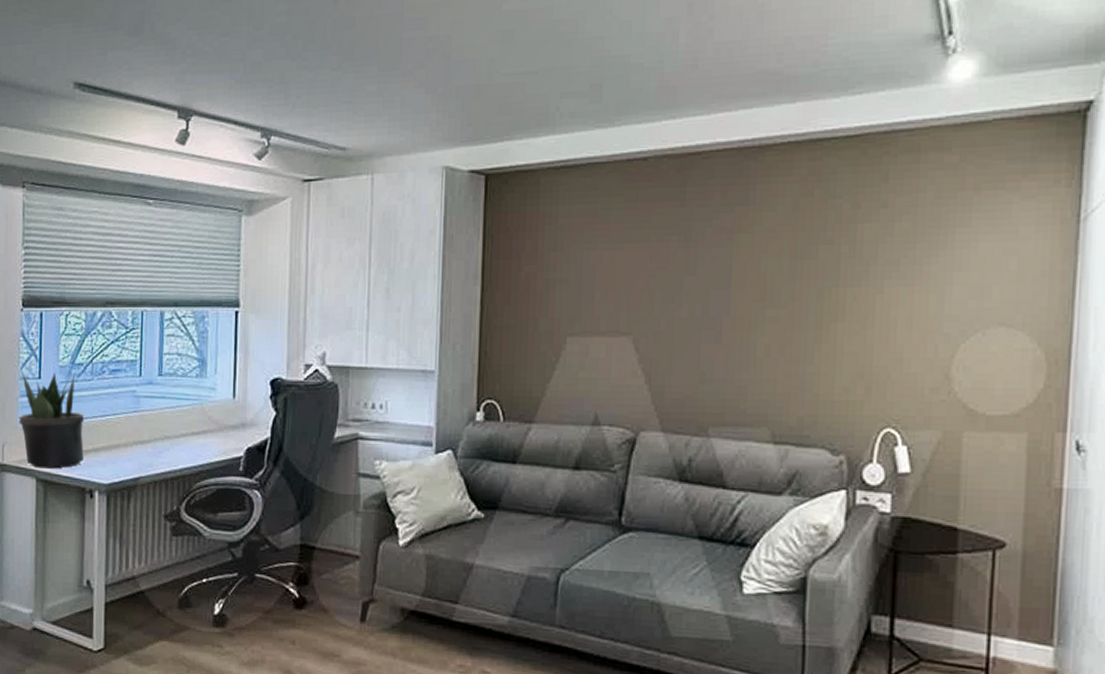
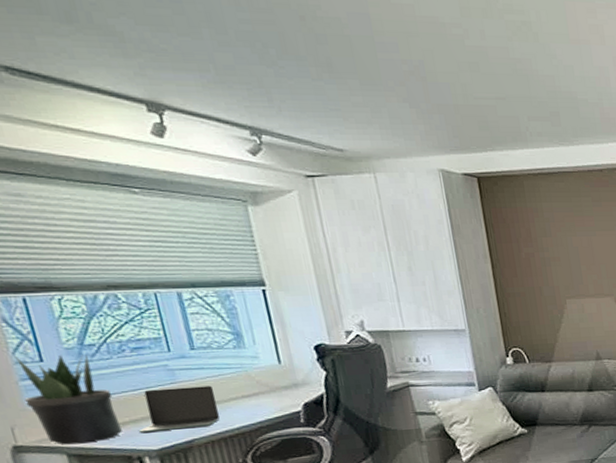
laptop: none [96,417,169,465] -> present [138,385,220,434]

